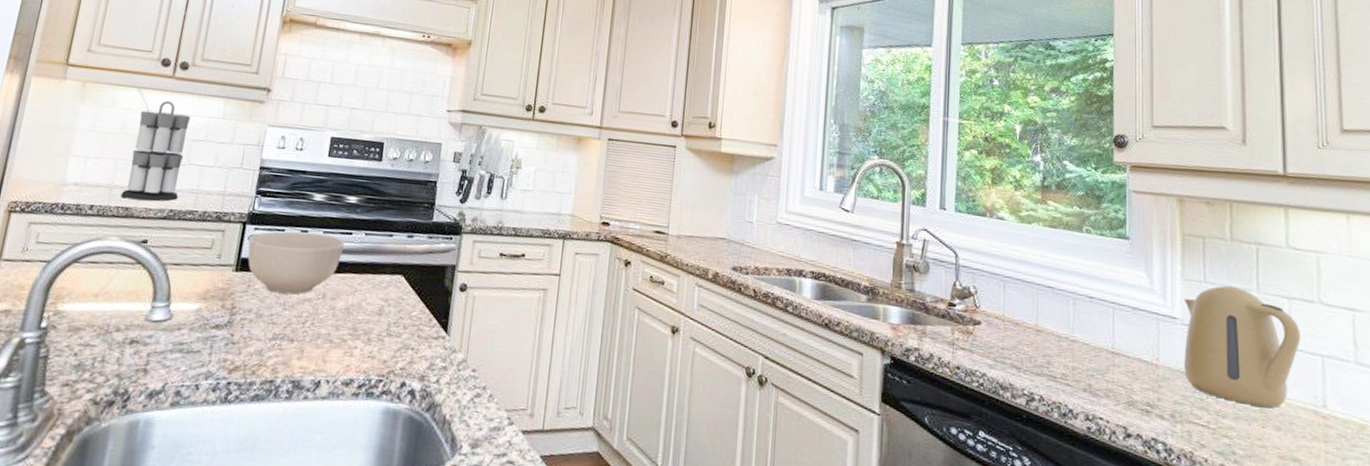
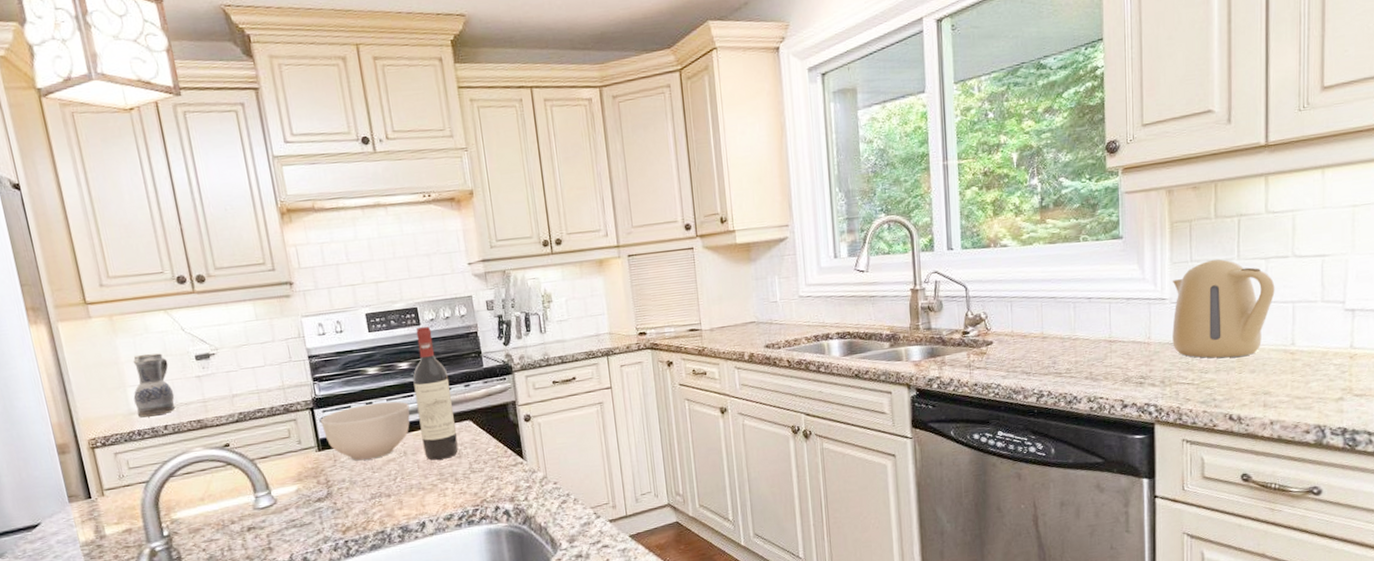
ceramic jug: none [68,126,121,194] -> present [133,353,176,418]
spice rack: present [120,101,190,202] -> none [176,315,242,413]
wine bottle: none [344,164,395,313] -> present [412,327,459,460]

